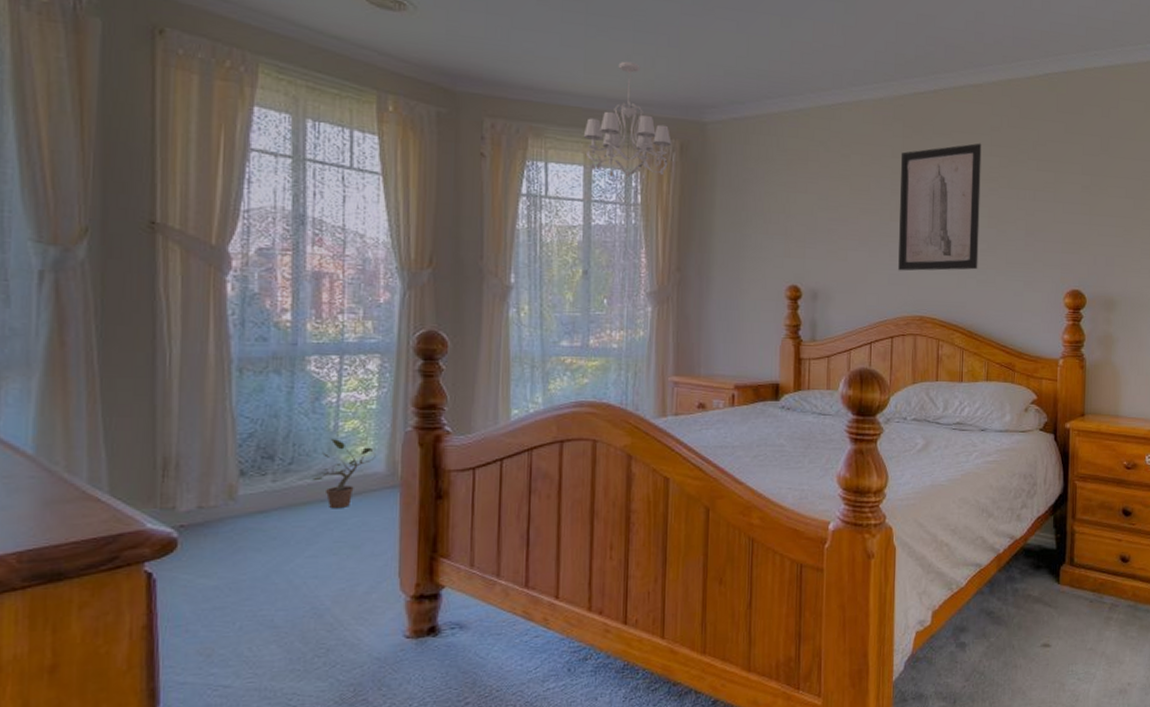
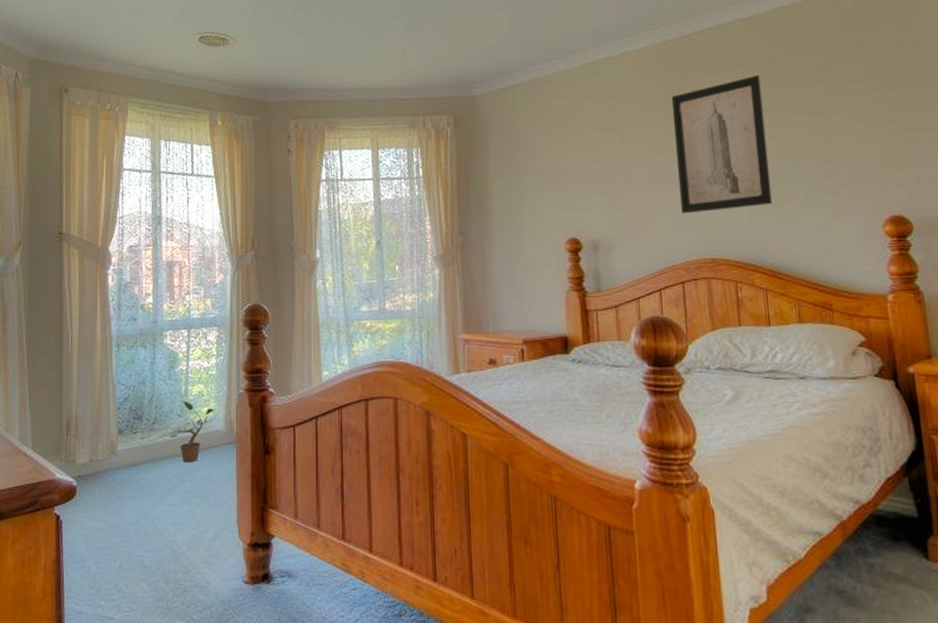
chandelier: present [583,61,672,179] -> none [369,54,446,156]

